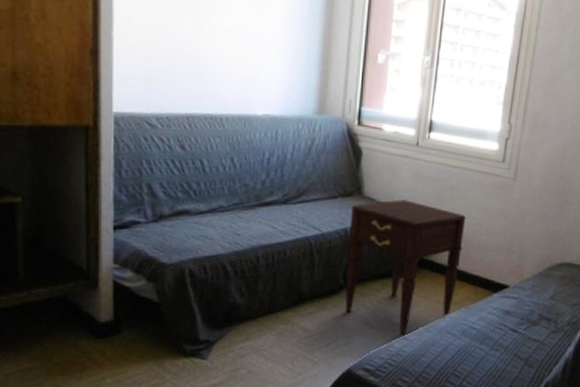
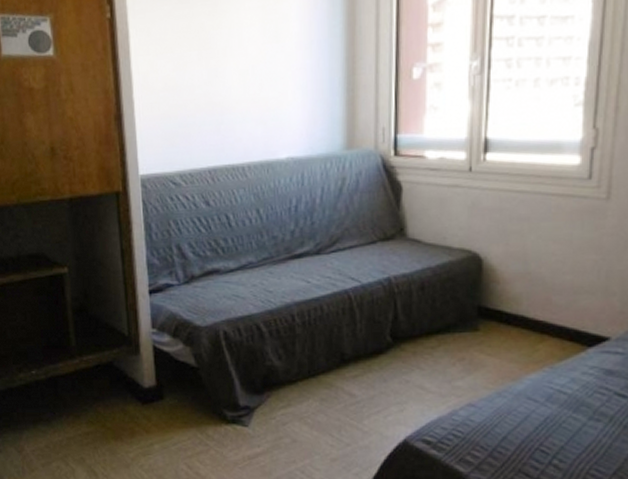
nightstand: present [344,200,466,337] -> none [392,238,542,403]

